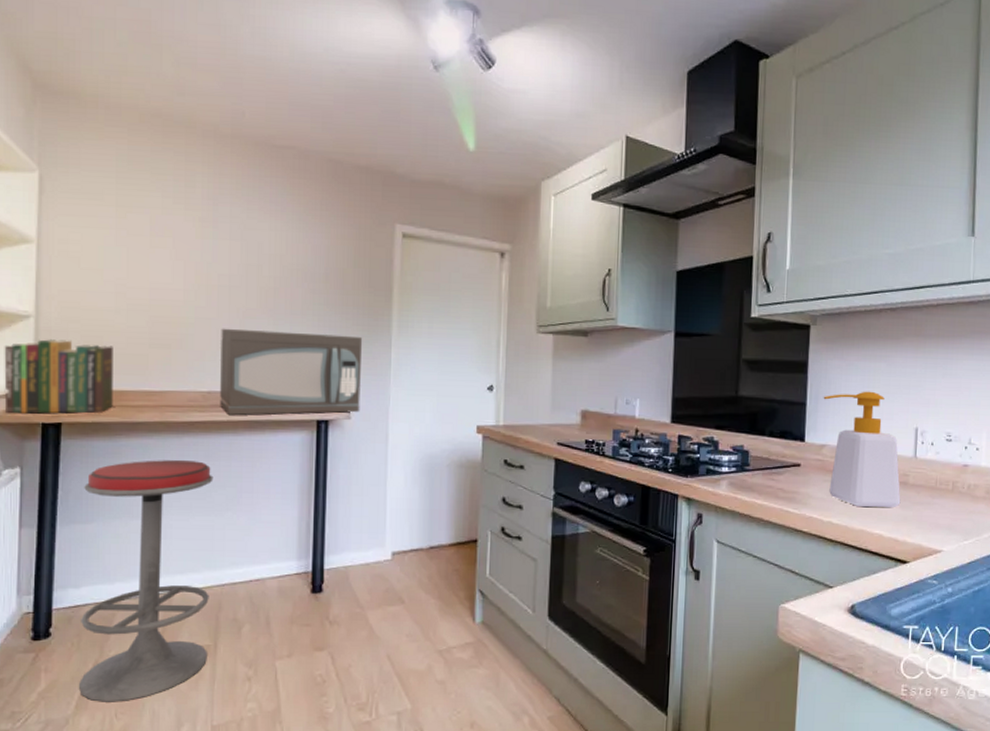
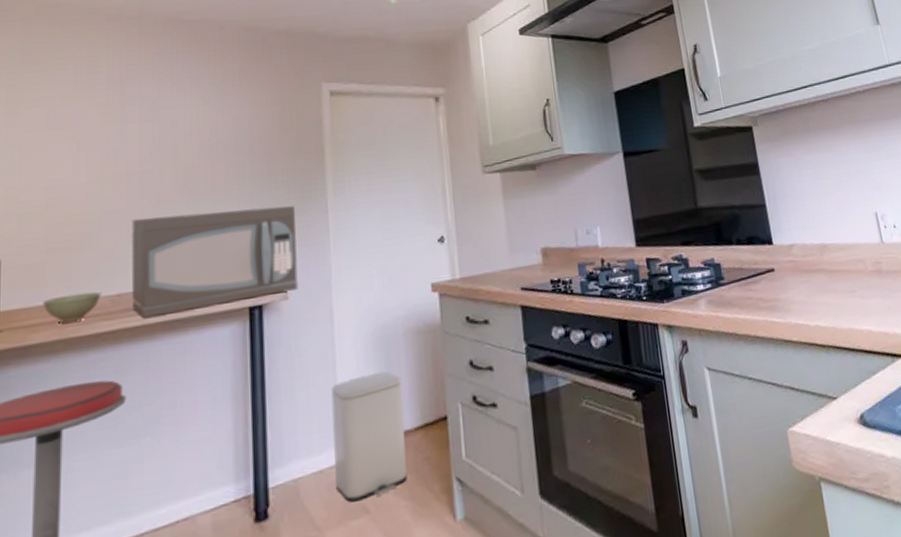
bowl: none [147,385,195,409] -> present [43,291,102,323]
pedal bin: none [379,493,442,593] -> present [331,371,407,503]
soap bottle: present [823,391,901,508] -> none [780,182,881,305]

